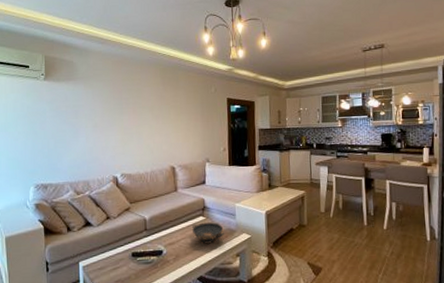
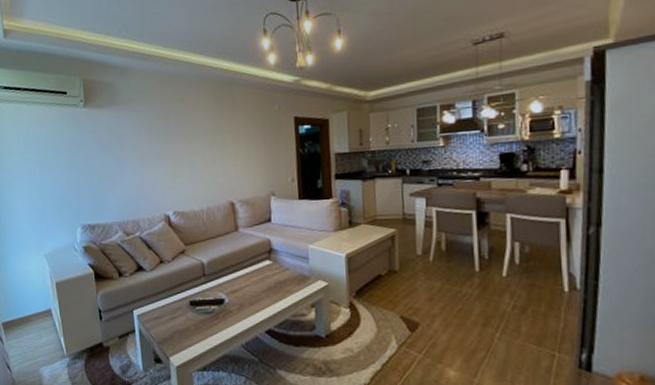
decorative bowl: present [192,222,225,244] -> none [257,267,297,292]

